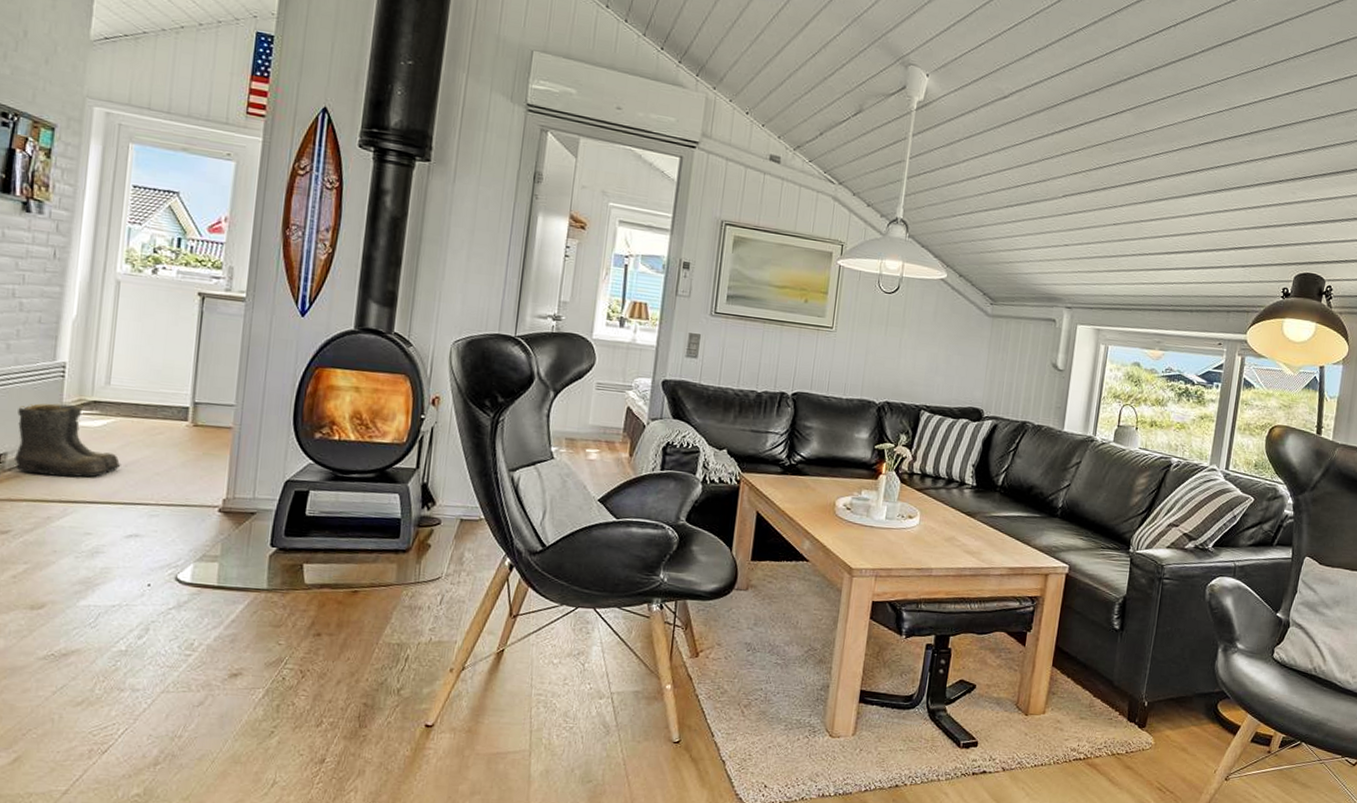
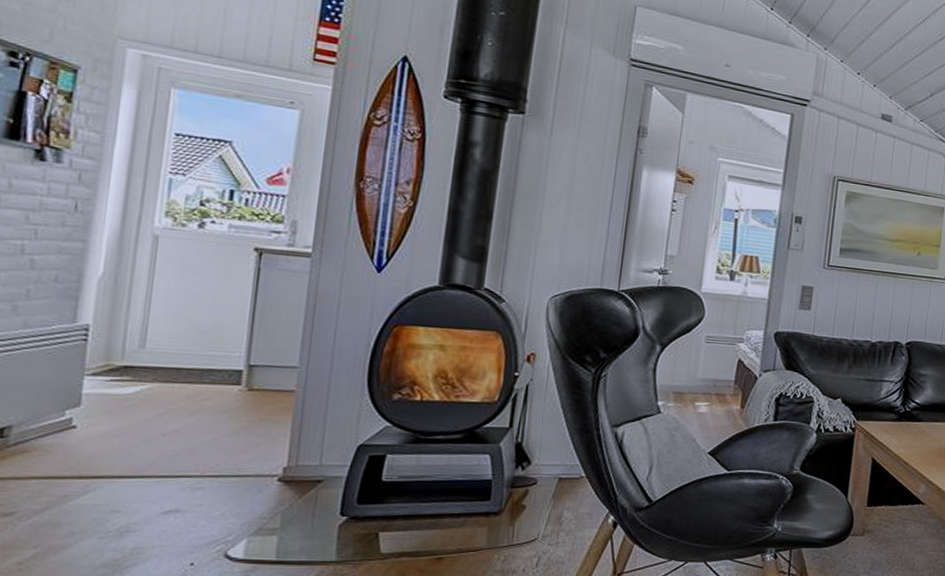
boots: present [15,403,121,478] -> none [22,369,158,451]

